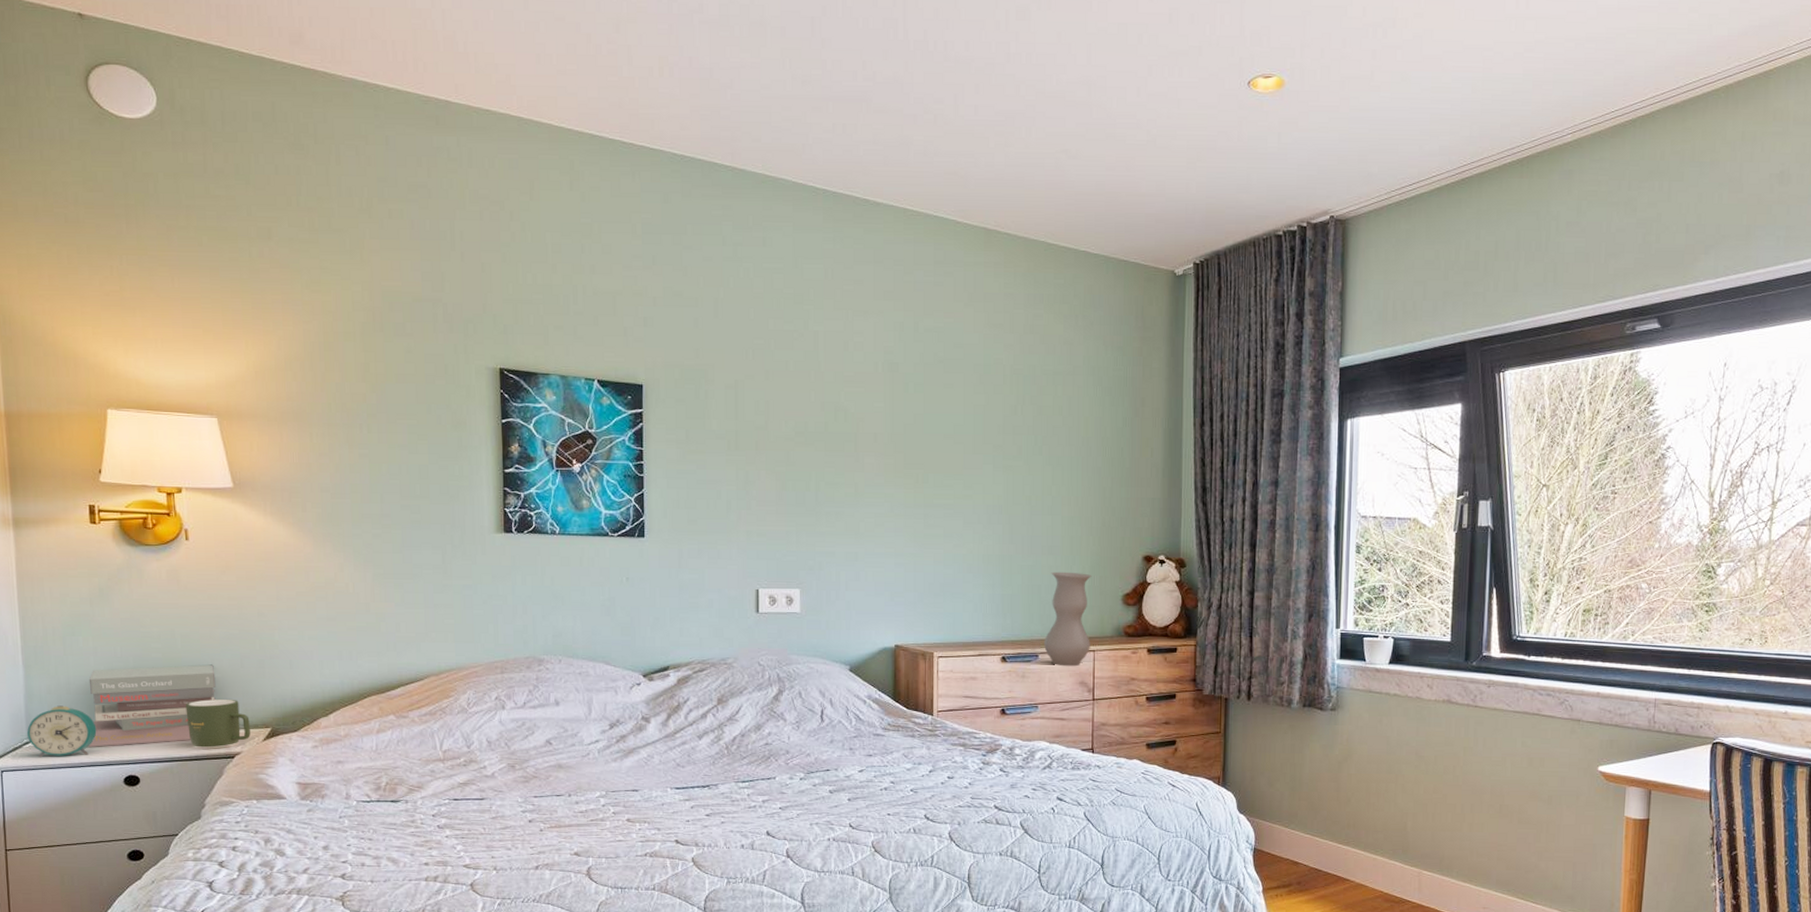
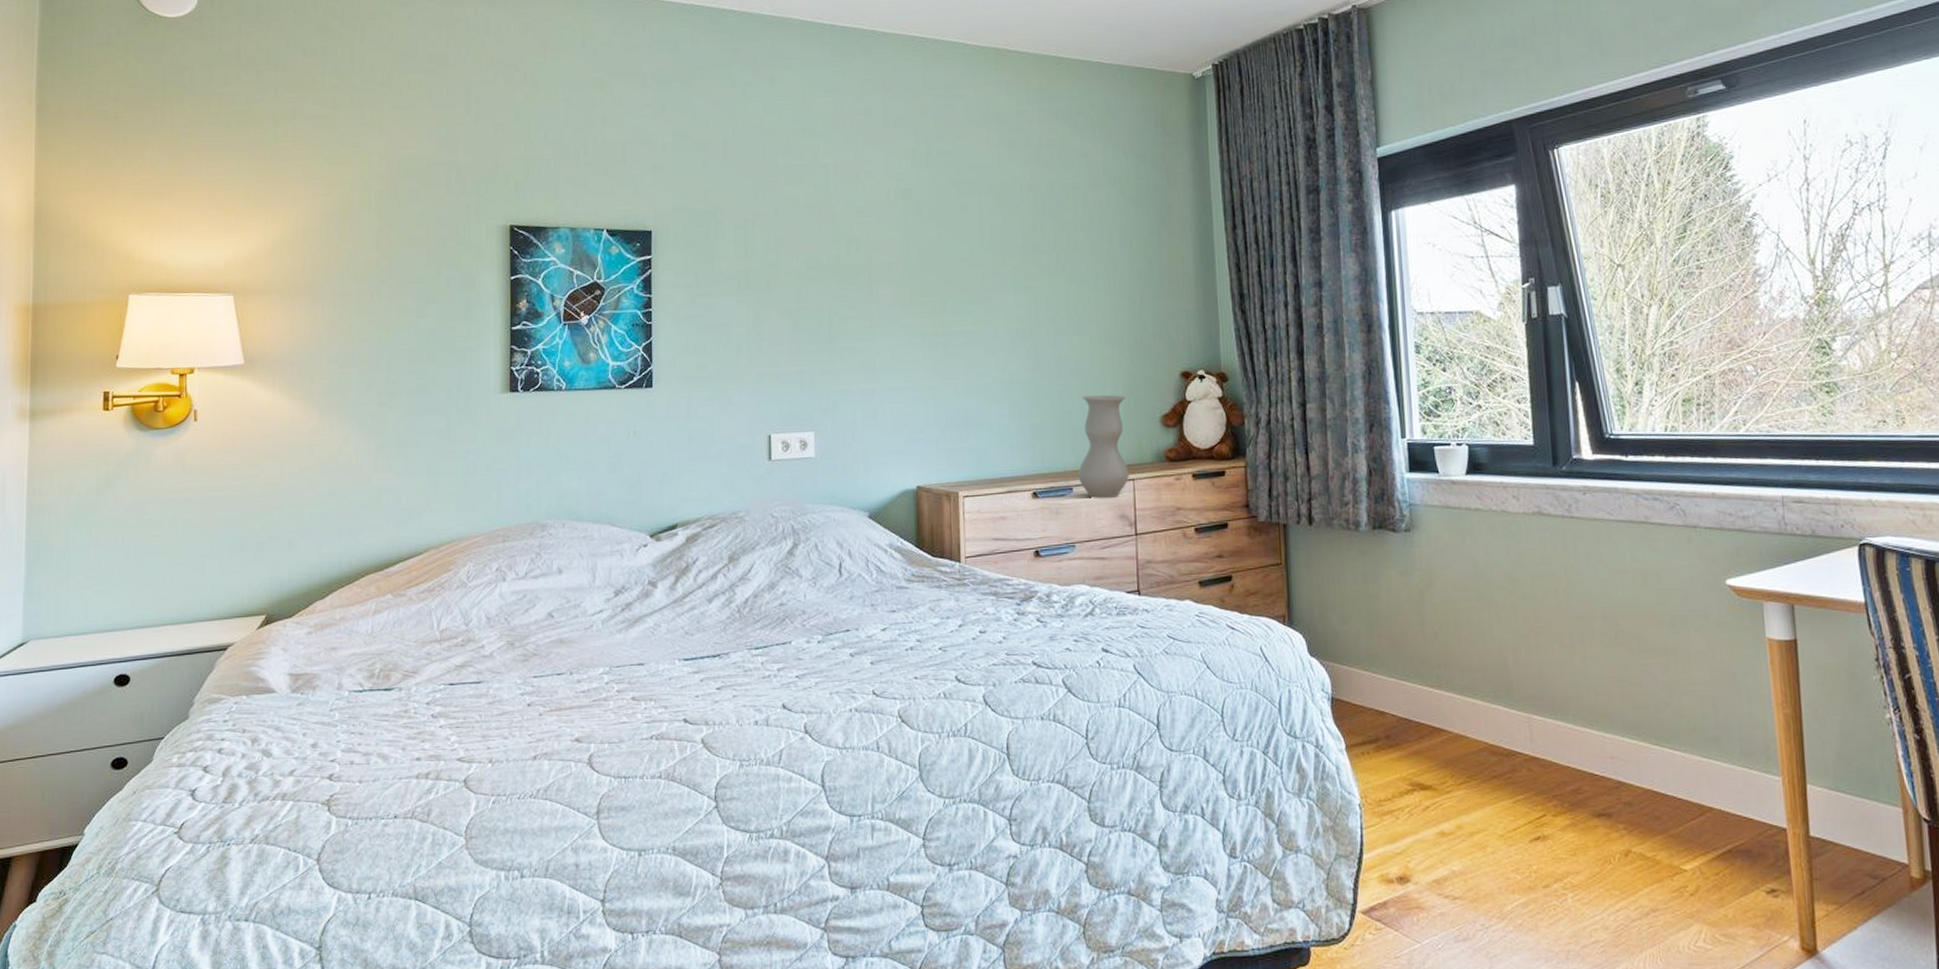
alarm clock: present [27,705,97,758] -> none [23,602,92,660]
books: present [88,664,216,747] -> none [81,550,214,646]
mug: present [185,698,250,749] -> none [181,585,245,642]

